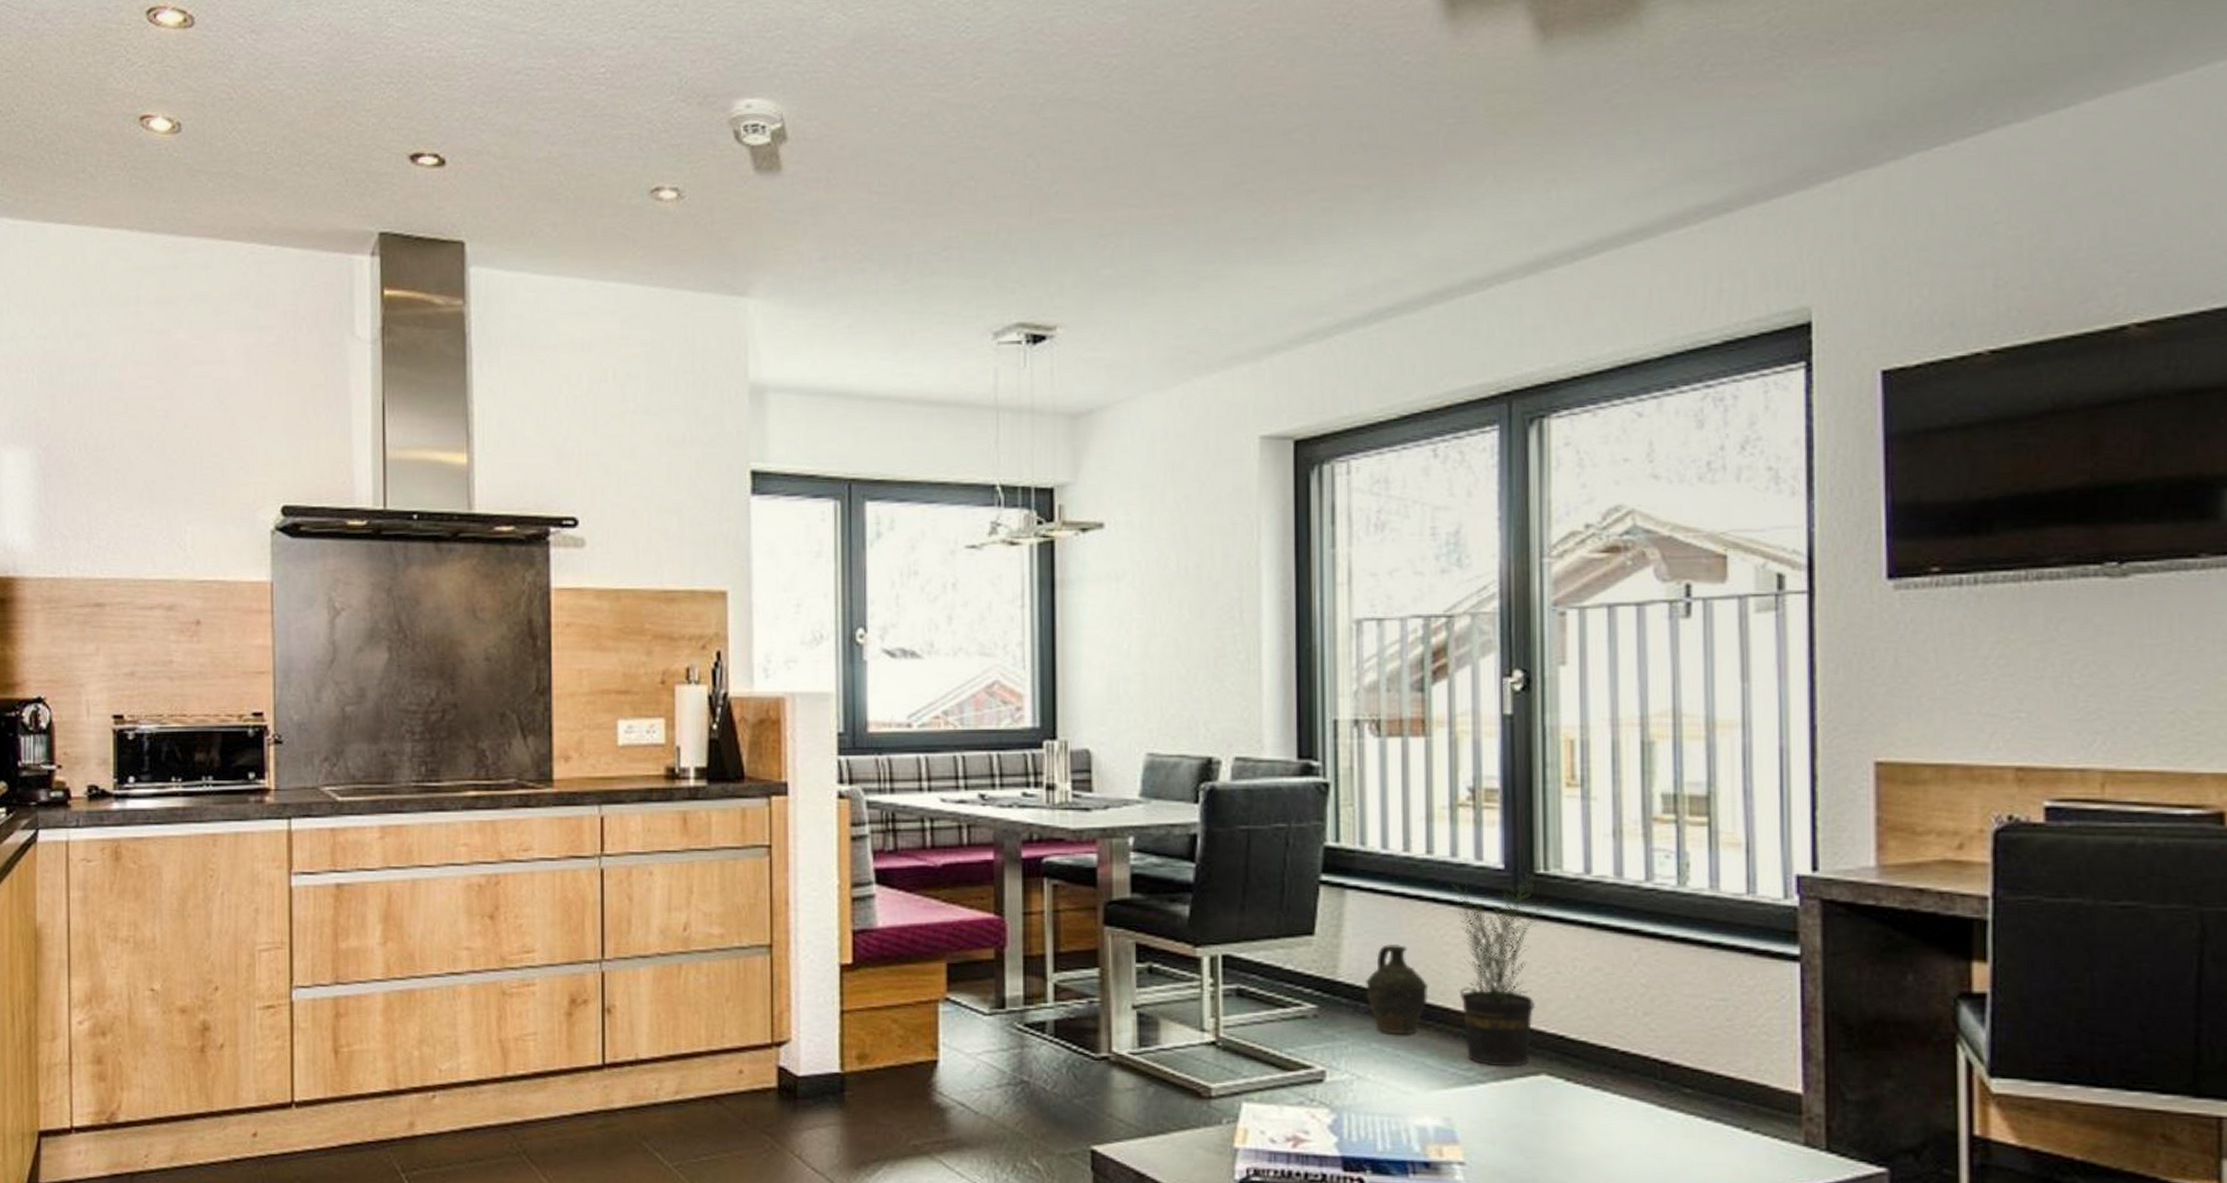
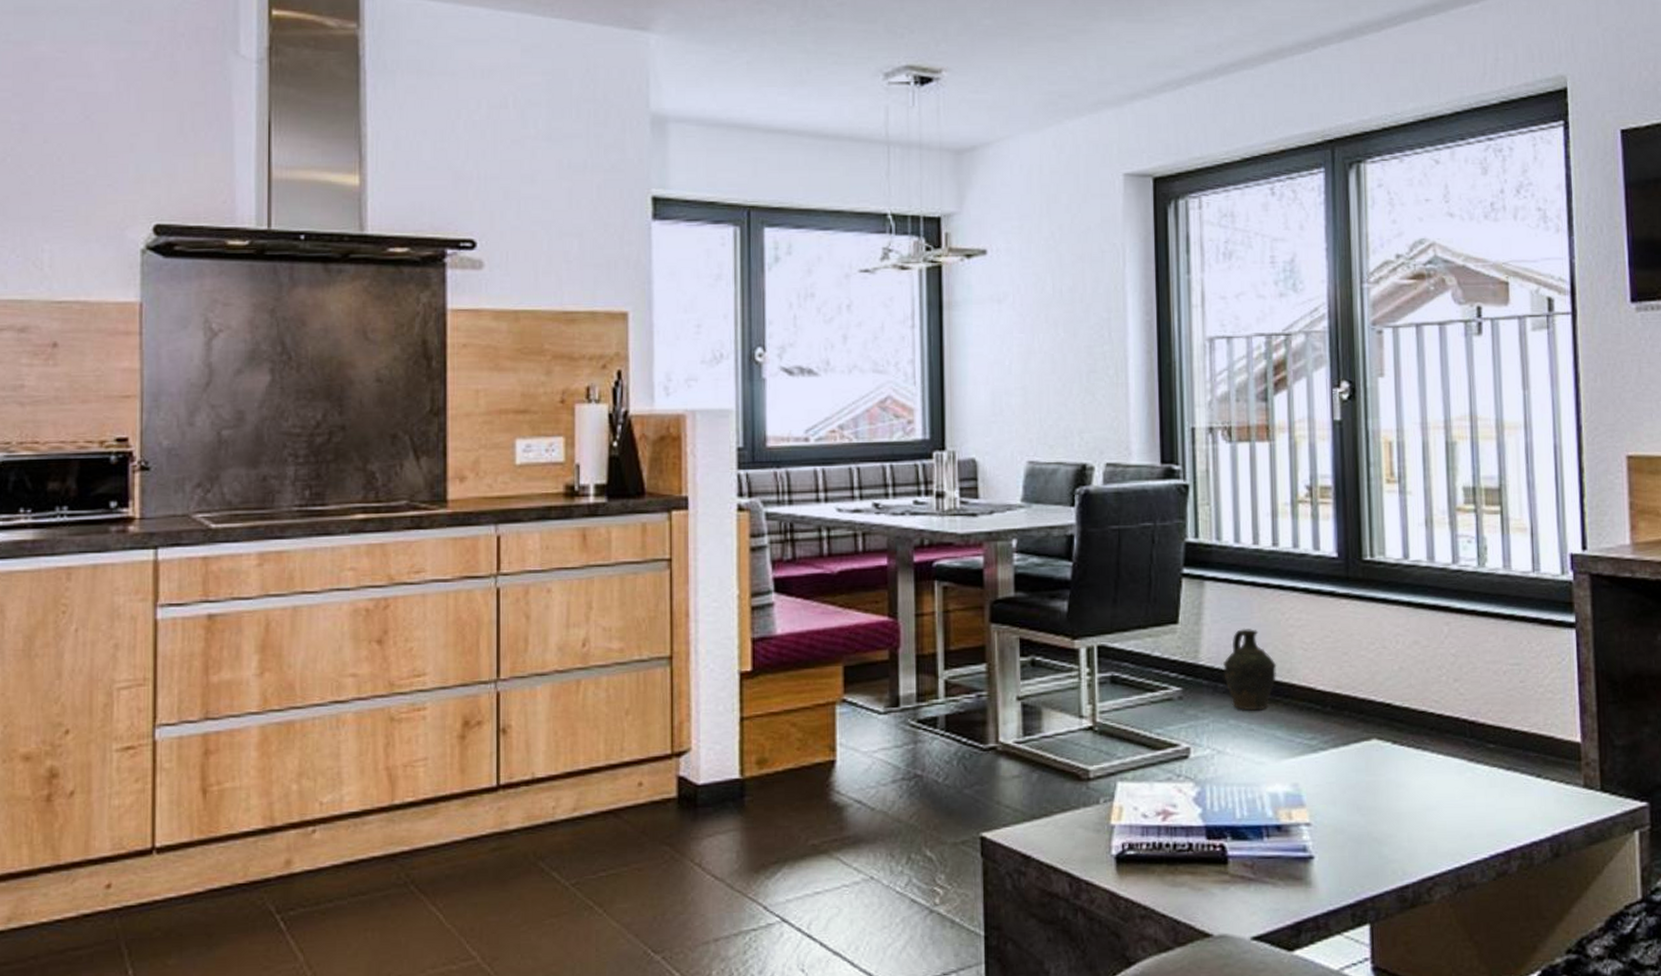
potted plant: present [1442,873,1547,1067] -> none [1286,561,1374,735]

